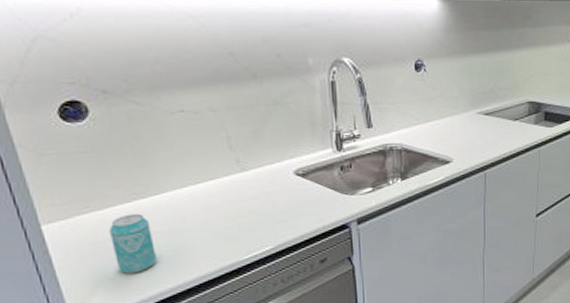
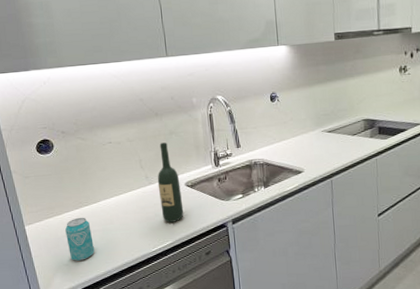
wine bottle: none [253,115,292,222] -> present [157,142,184,223]

